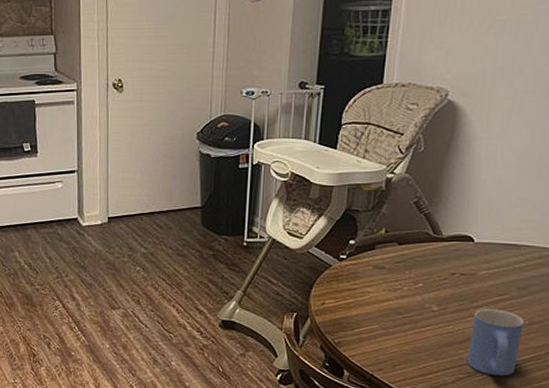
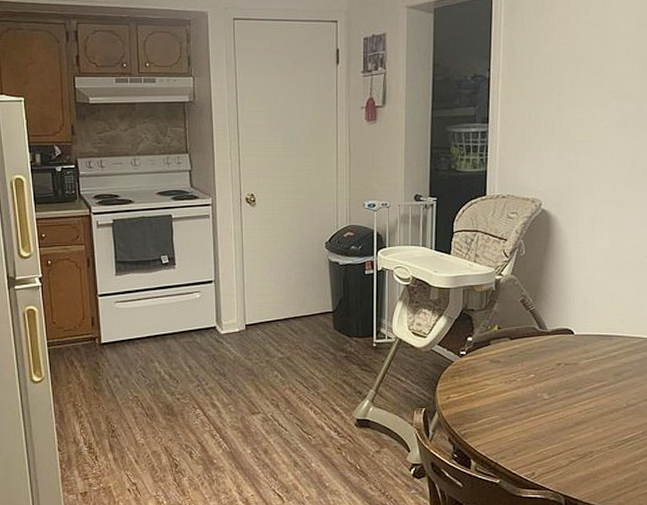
mug: present [466,309,524,376] -> none [577,395,622,456]

